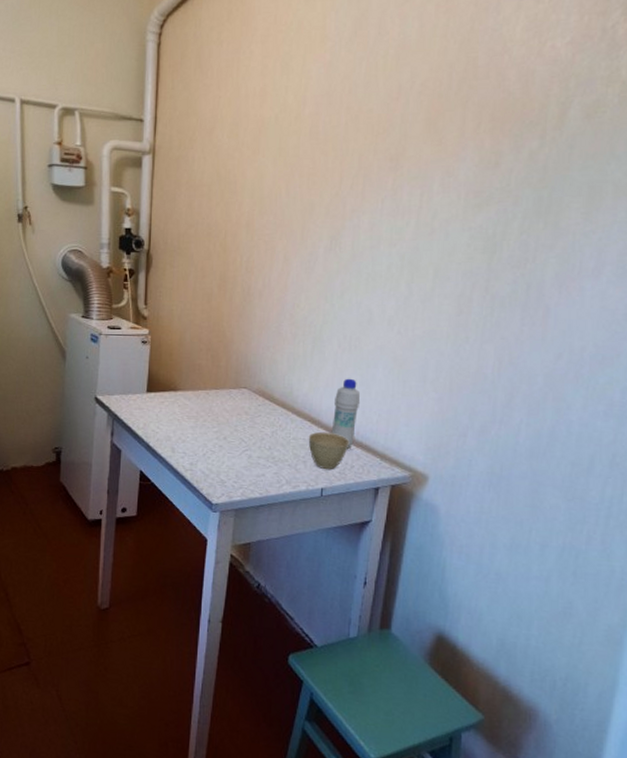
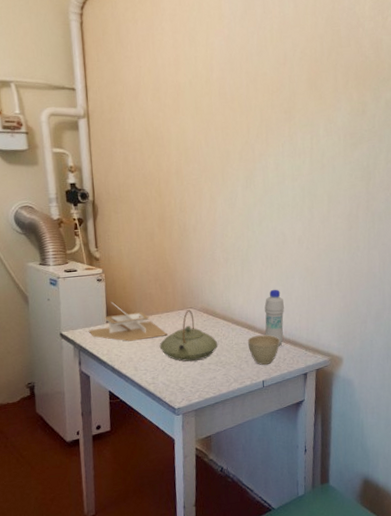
napkin holder: none [125,368,215,418] -> present [88,301,168,342]
teapot: none [203,390,272,451] -> present [159,310,218,362]

